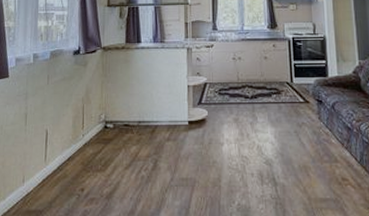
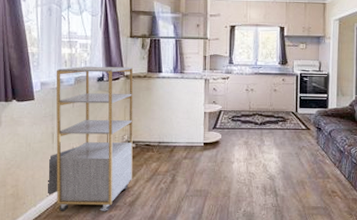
shelving unit: none [17,37,111,206] -> present [47,66,133,212]

